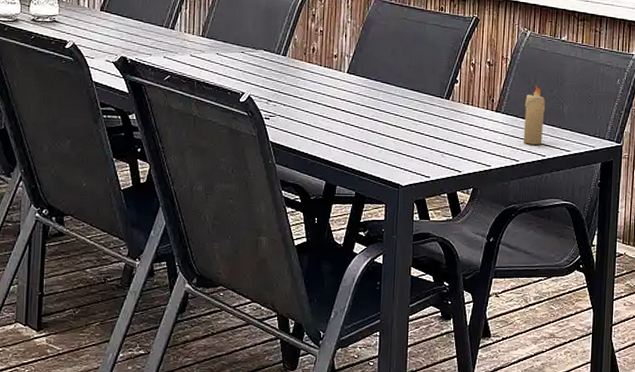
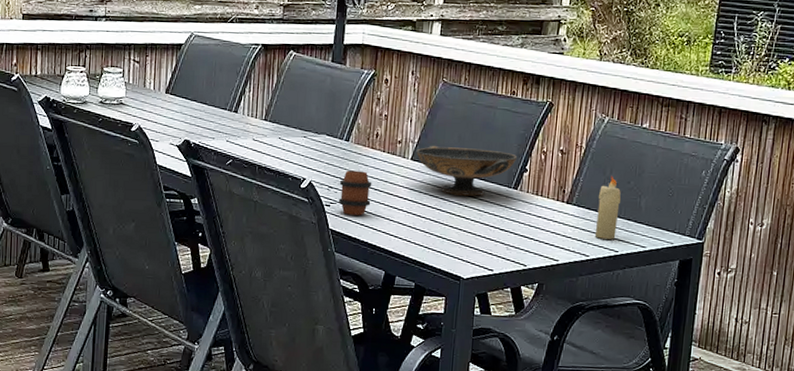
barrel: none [277,84,310,128] -> present [338,170,372,216]
decorative bowl: none [351,58,448,107] -> present [415,145,518,196]

